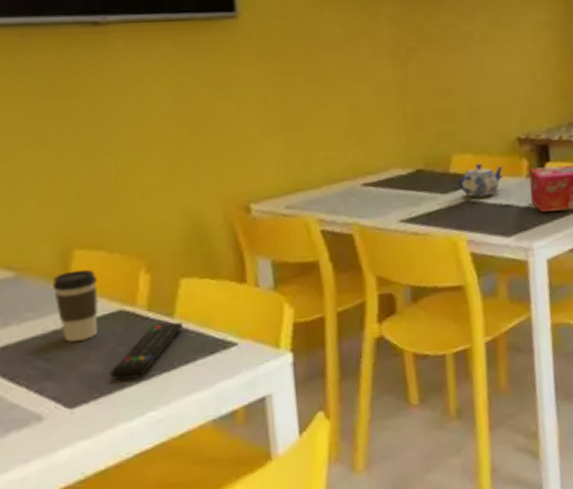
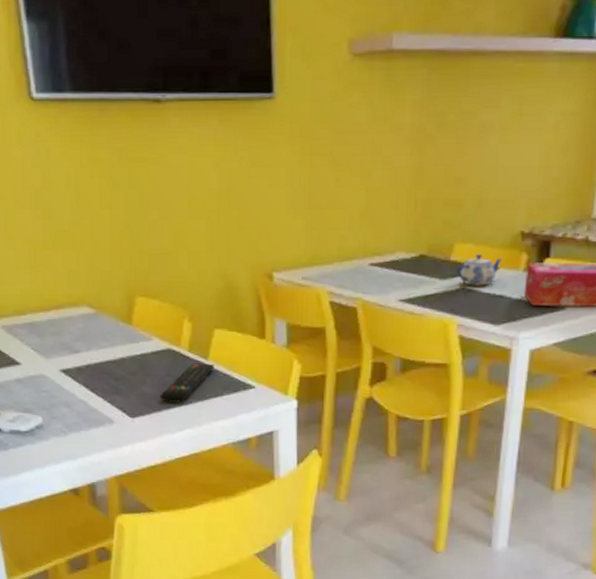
coffee cup: present [52,269,98,342] -> none [120,313,153,368]

